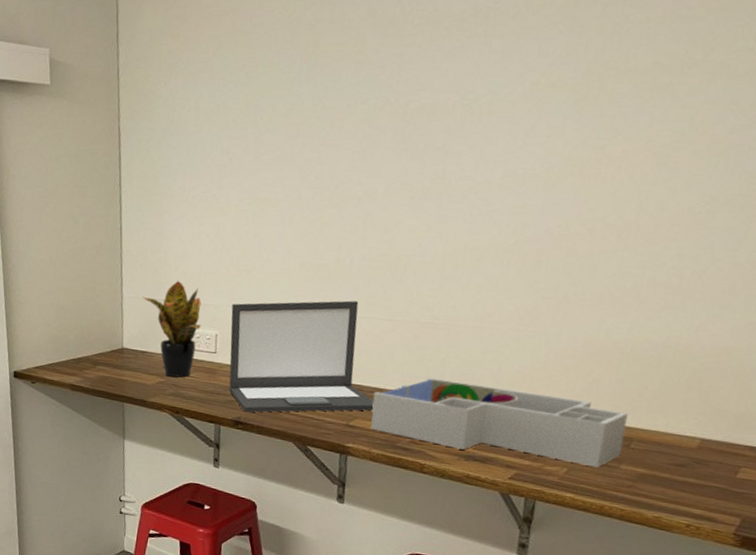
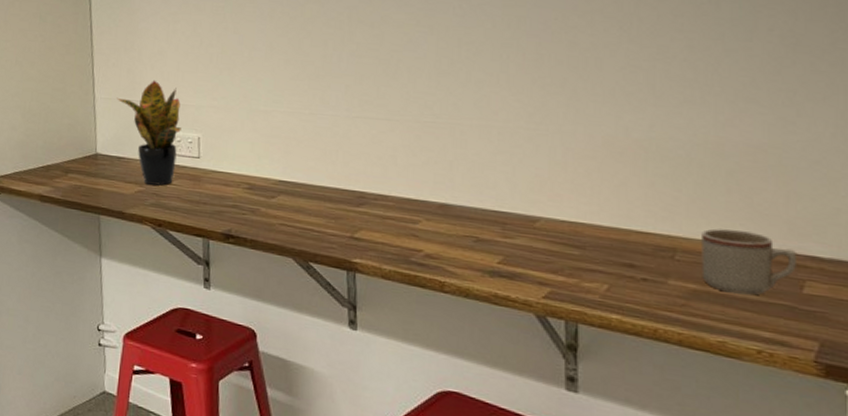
laptop: present [229,300,375,413] -> none [214,99,380,225]
desk organizer: present [370,377,629,468] -> none [377,182,667,284]
mug: none [650,421,738,479] -> present [701,228,796,296]

